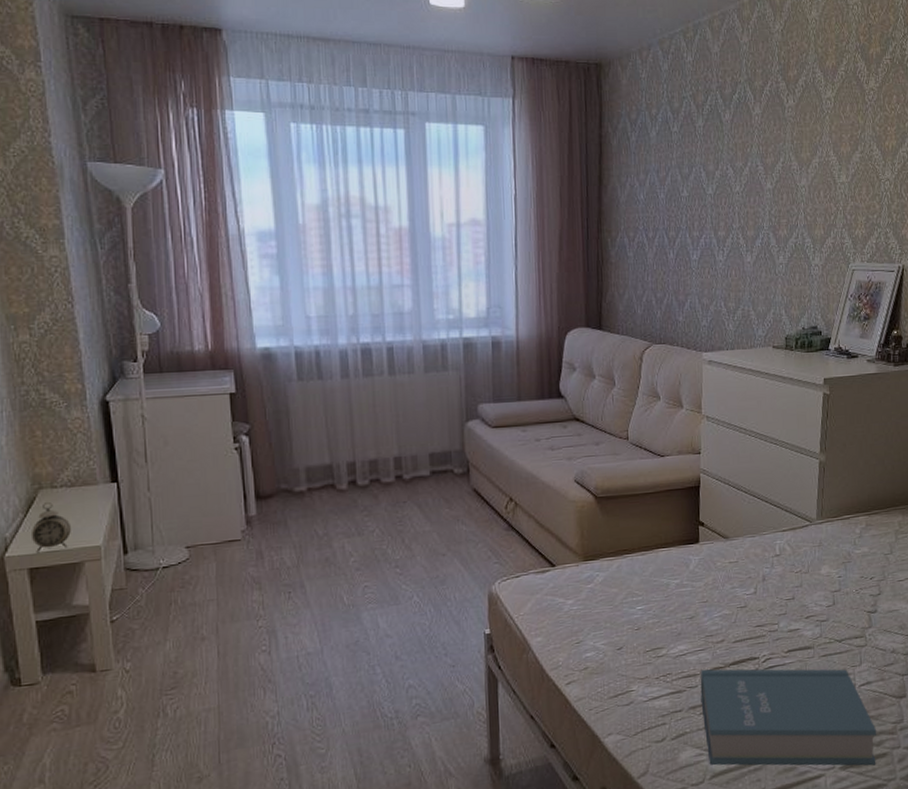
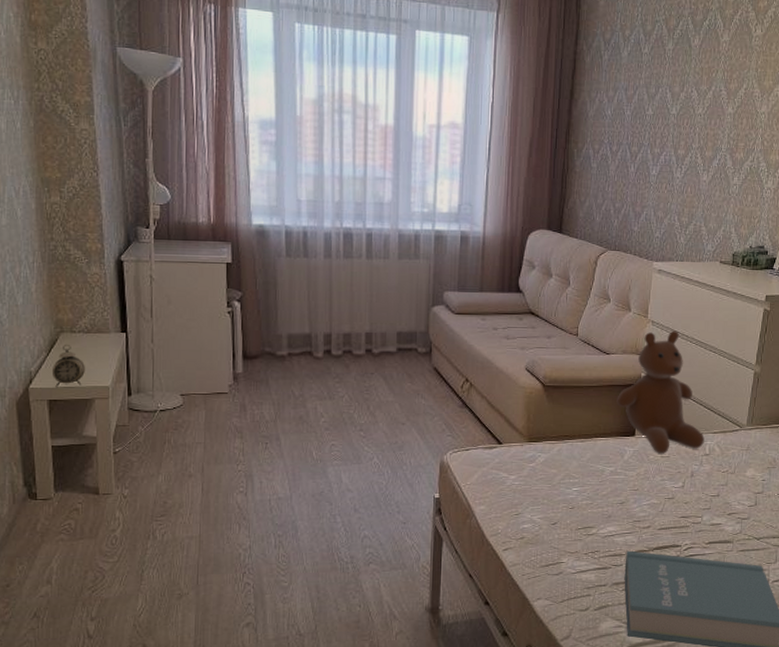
teddy bear: none [676,424,774,560] -> present [616,330,705,454]

